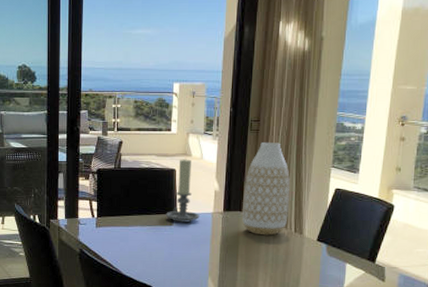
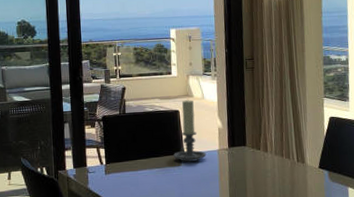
vase: present [242,143,290,236] -> none [246,78,290,168]

